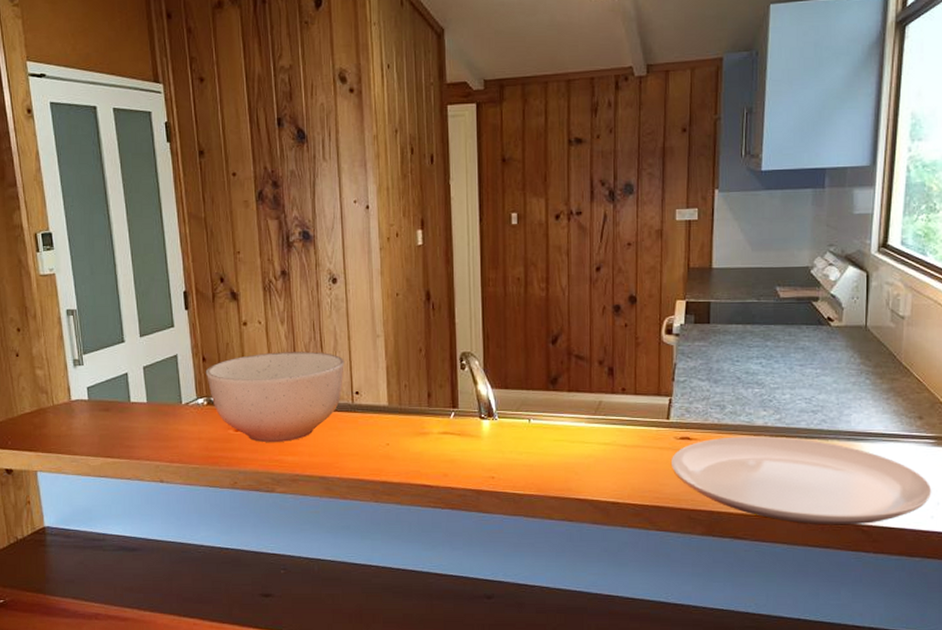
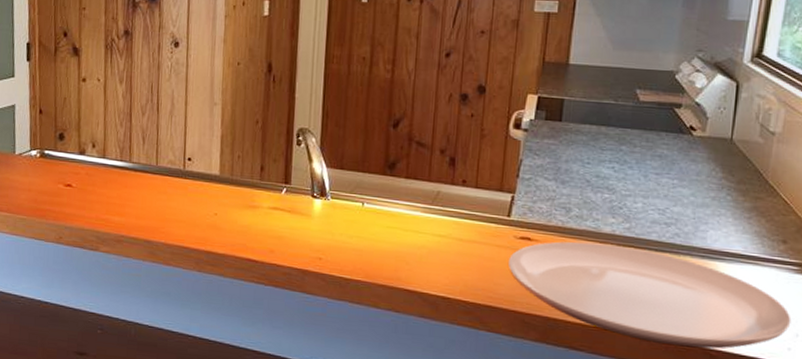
bowl: present [205,351,344,443] -> none [41,111,179,202]

